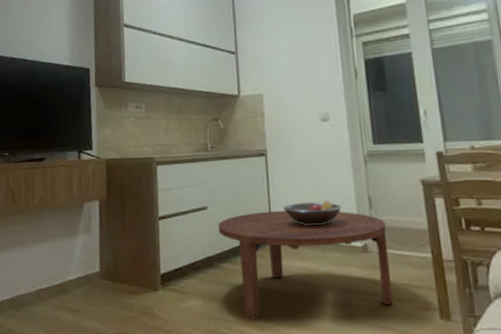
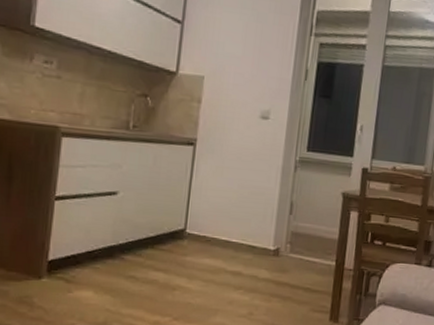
coffee table: present [218,210,394,320] -> none [126,204,301,314]
fruit bowl: present [282,200,342,226] -> none [202,200,264,226]

